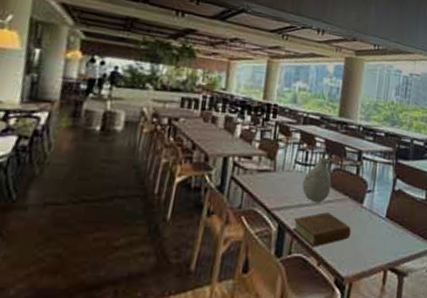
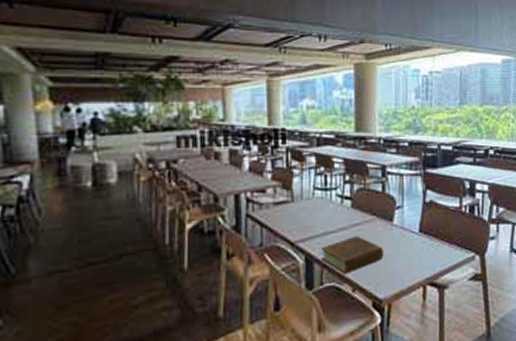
vase: present [302,156,332,203] -> none [325,178,357,229]

